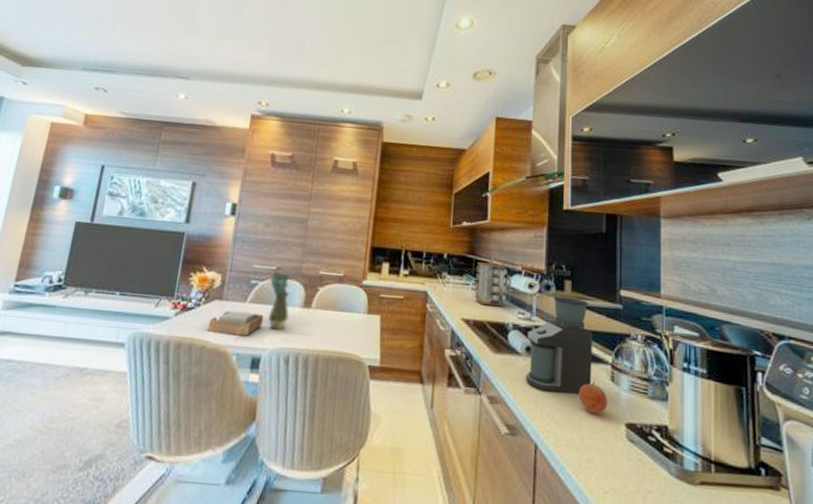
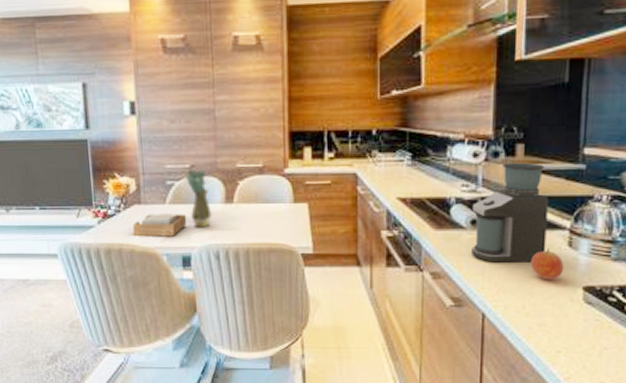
spice rack: present [474,258,509,307] -> none [410,128,449,182]

